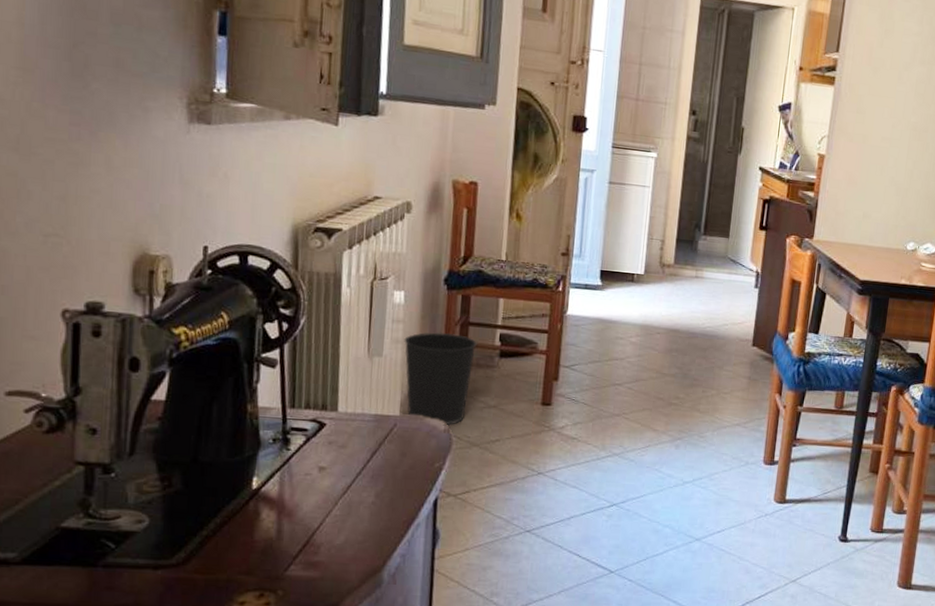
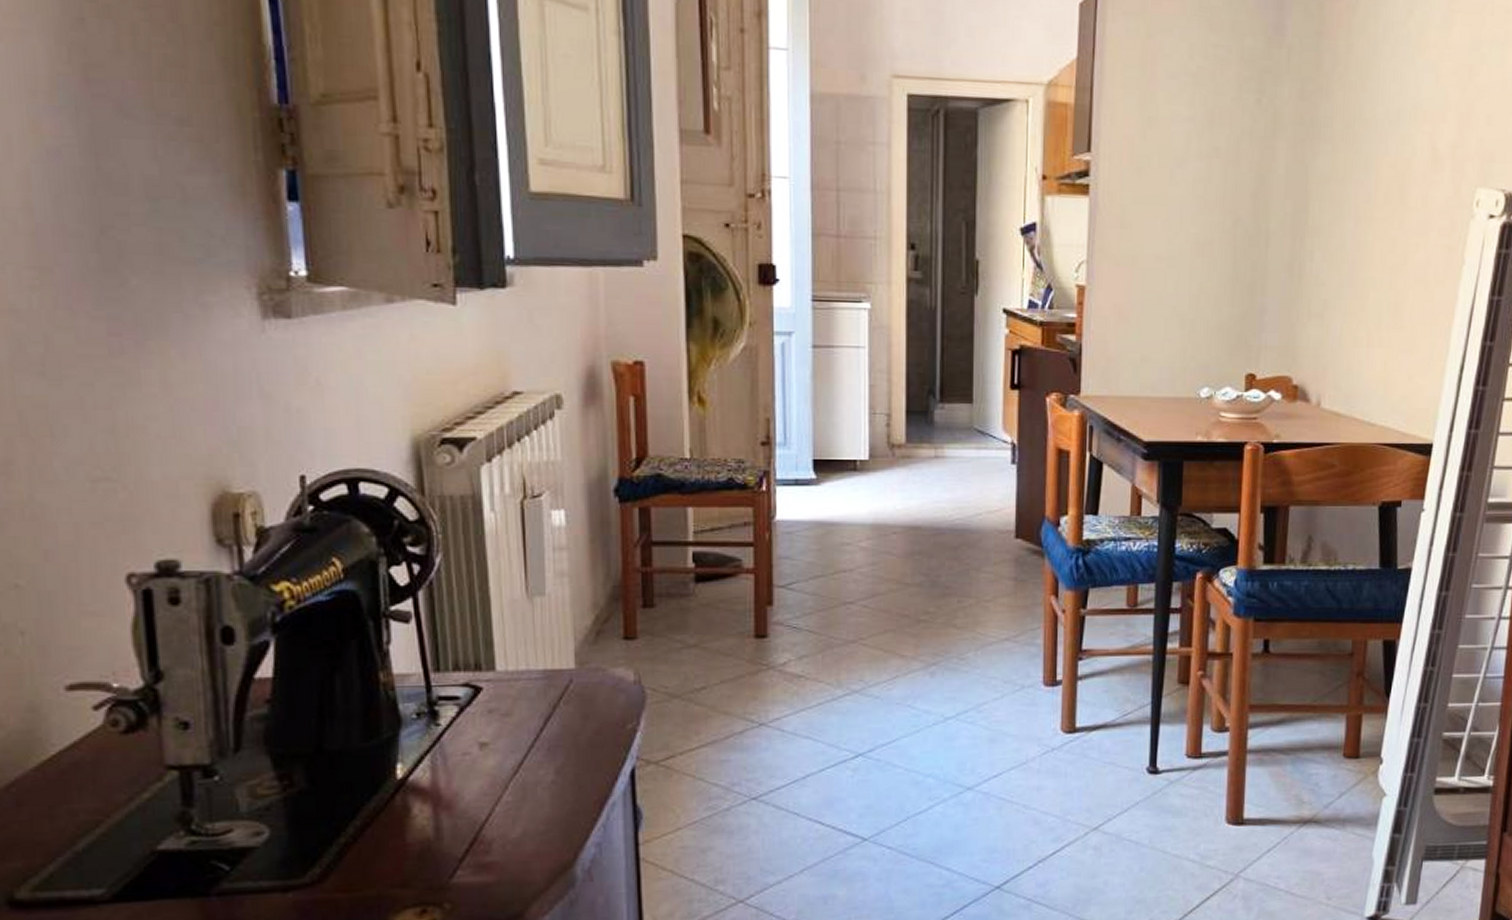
wastebasket: present [404,332,477,426] -> none [571,557,665,676]

